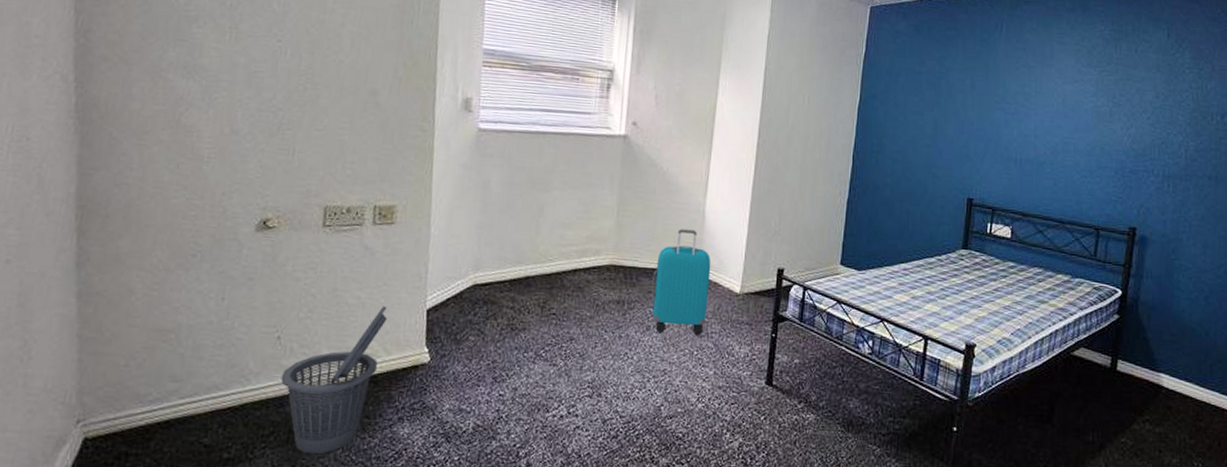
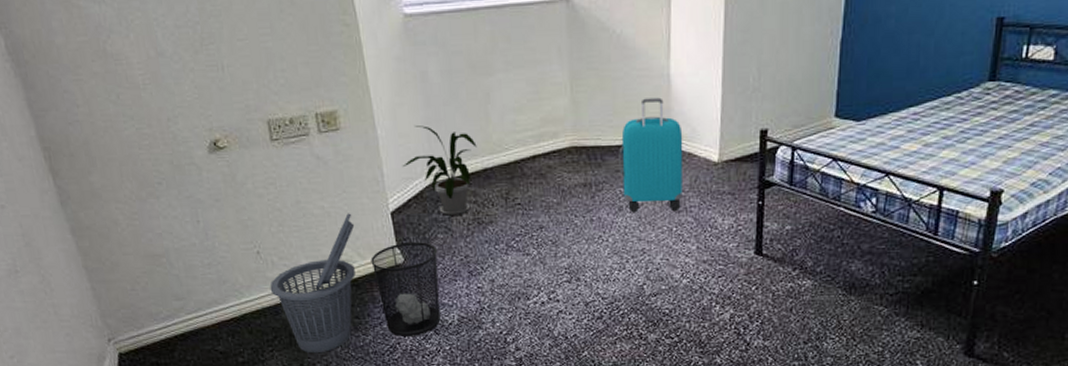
waste bin: none [395,341,467,443] -> present [370,242,441,336]
house plant: none [448,229,524,319] -> present [402,125,477,216]

